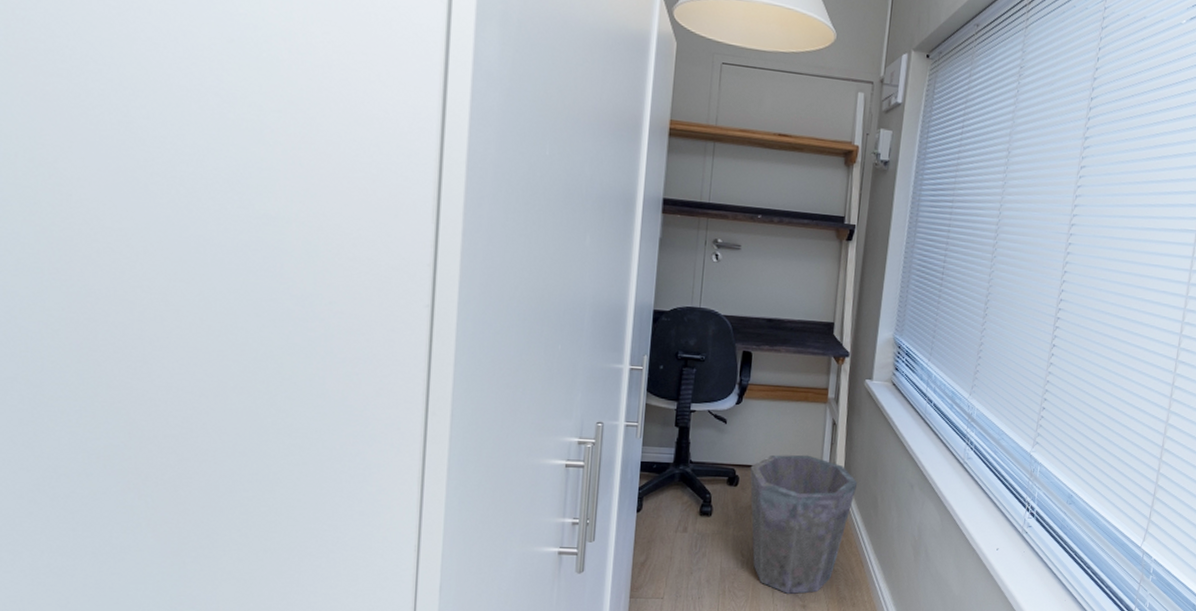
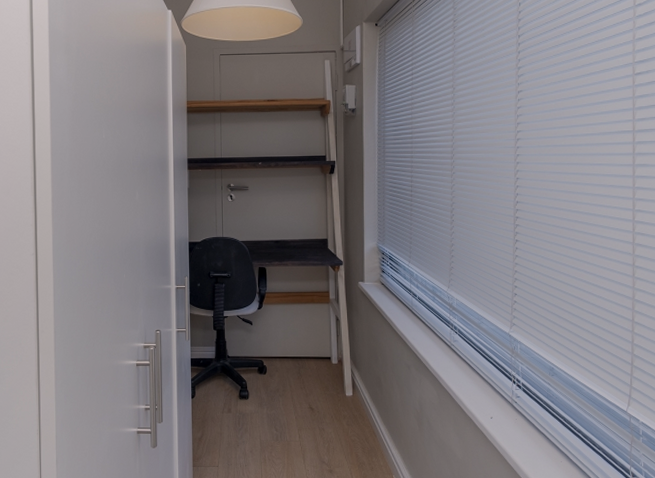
waste bin: present [750,454,858,594] -> none [274,346,363,461]

